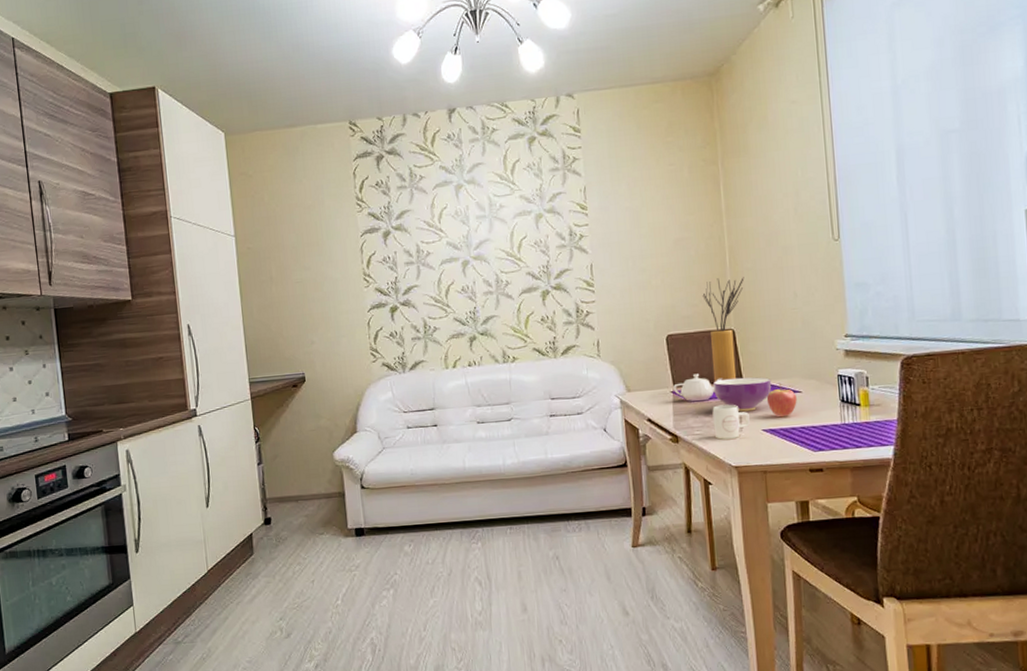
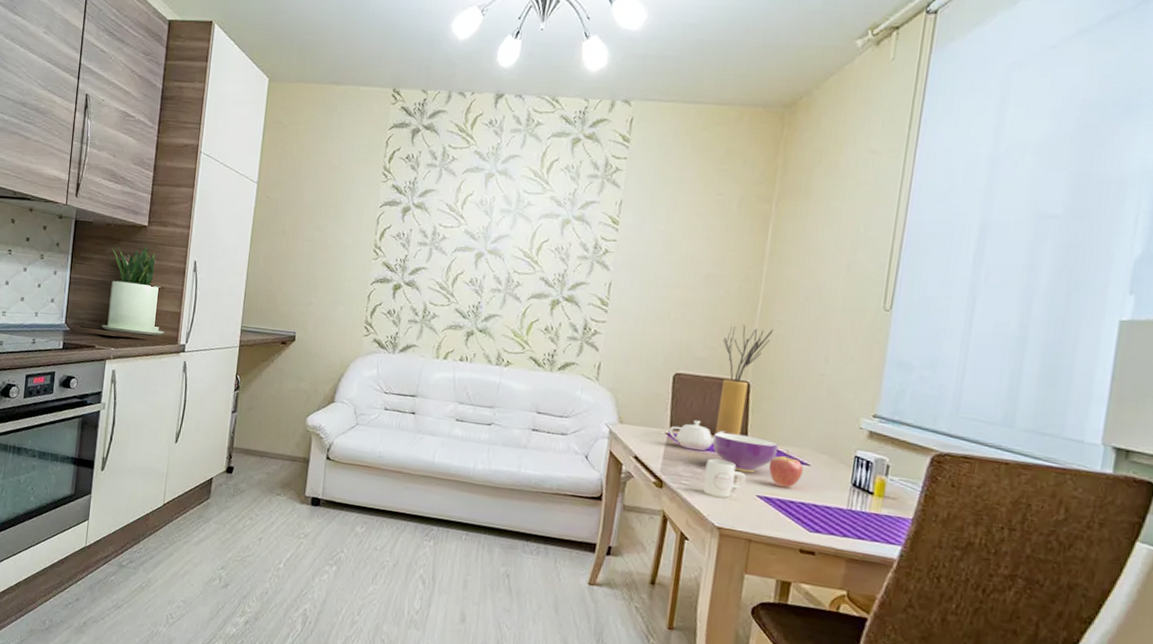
planter: none [98,320,172,413] -> present [101,245,164,337]

